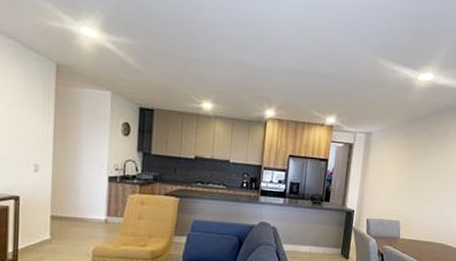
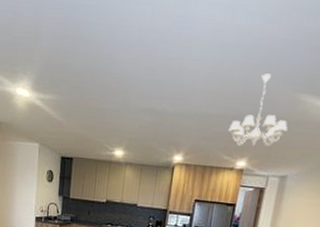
chandelier: none [317,37,369,105] -> present [228,73,288,147]

